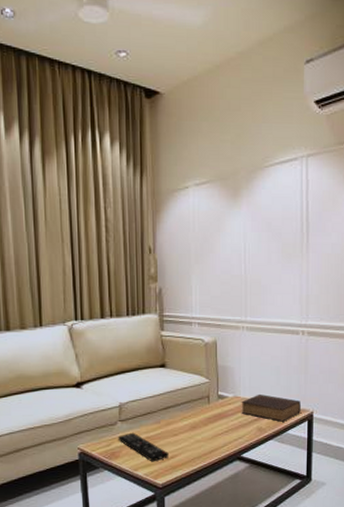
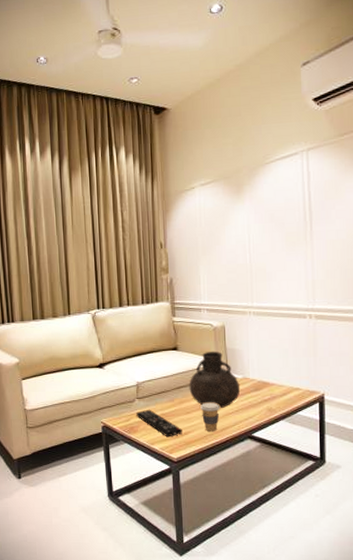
vase: none [177,369,231,430] -> present [189,352,241,409]
coffee cup: none [189,423,209,454] -> present [200,402,220,431]
book: present [241,393,301,422] -> none [250,375,311,403]

